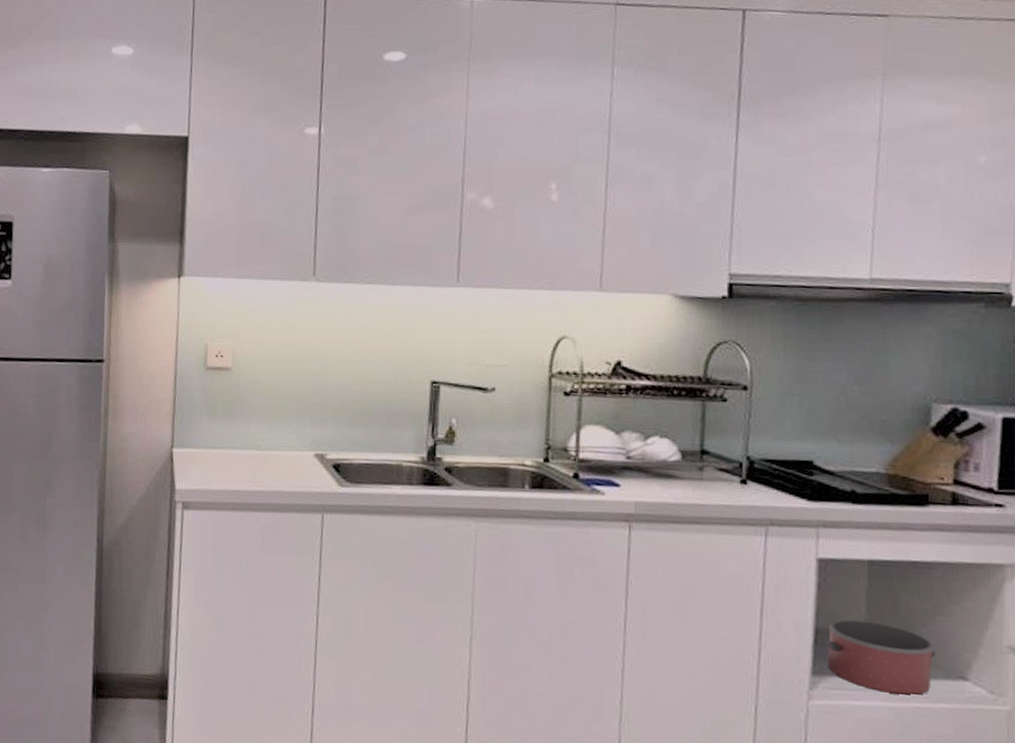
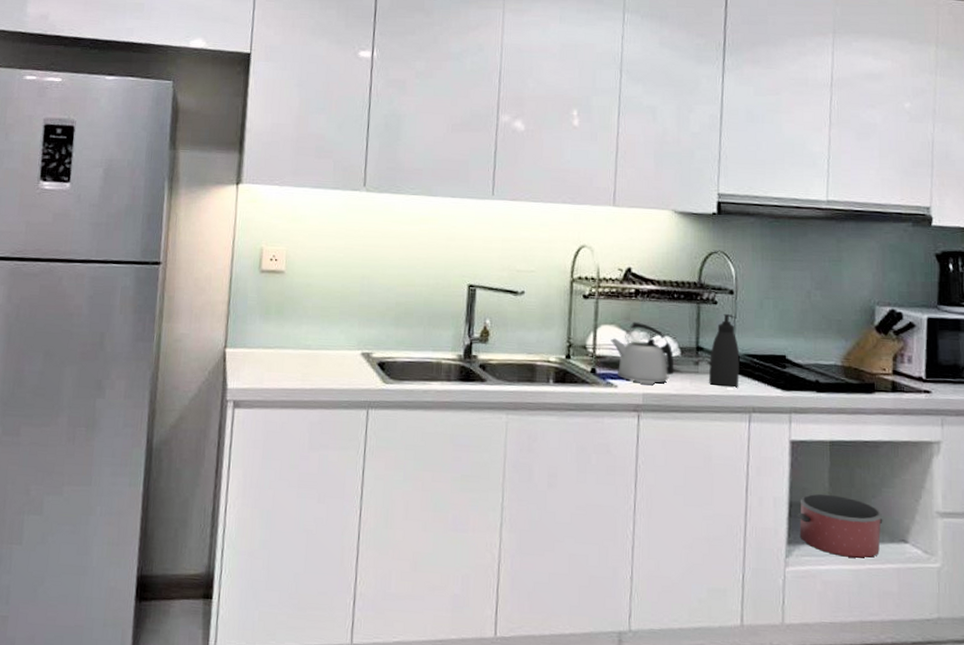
kettle: none [596,421,673,493] -> present [610,321,674,385]
soap dispenser: none [716,412,755,497] -> present [709,313,740,388]

